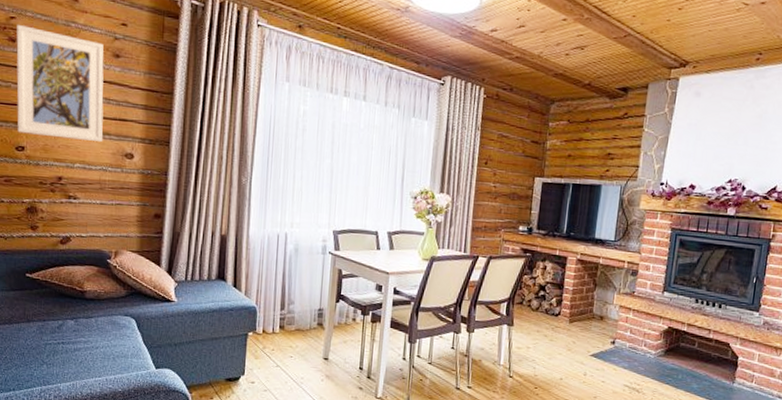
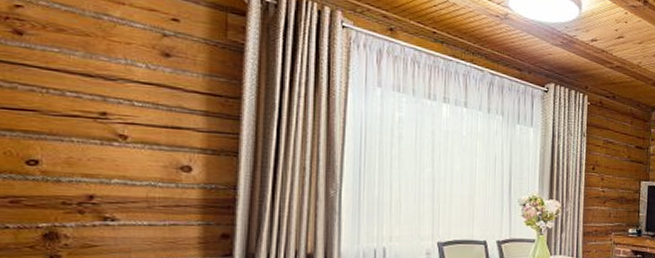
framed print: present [16,24,104,143] -> none [24,14,151,154]

